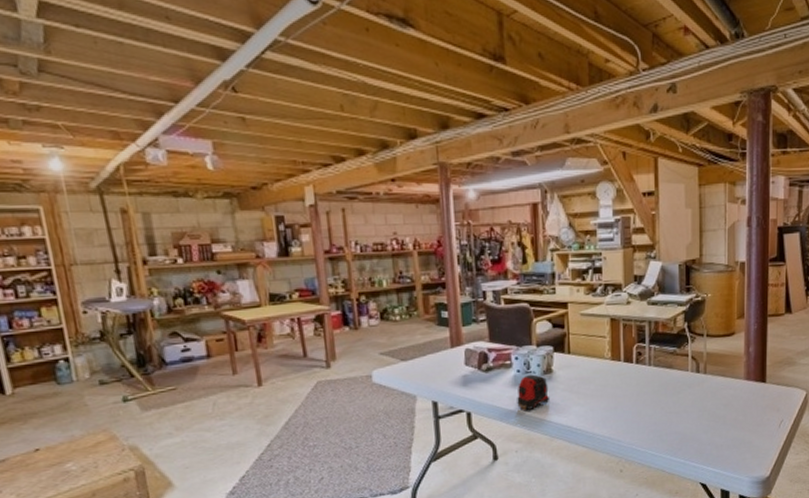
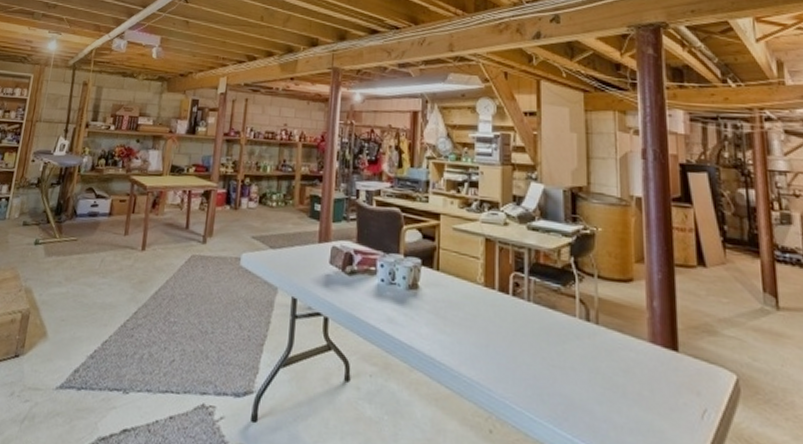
tape measure: present [517,374,549,411] -> none [377,286,413,329]

